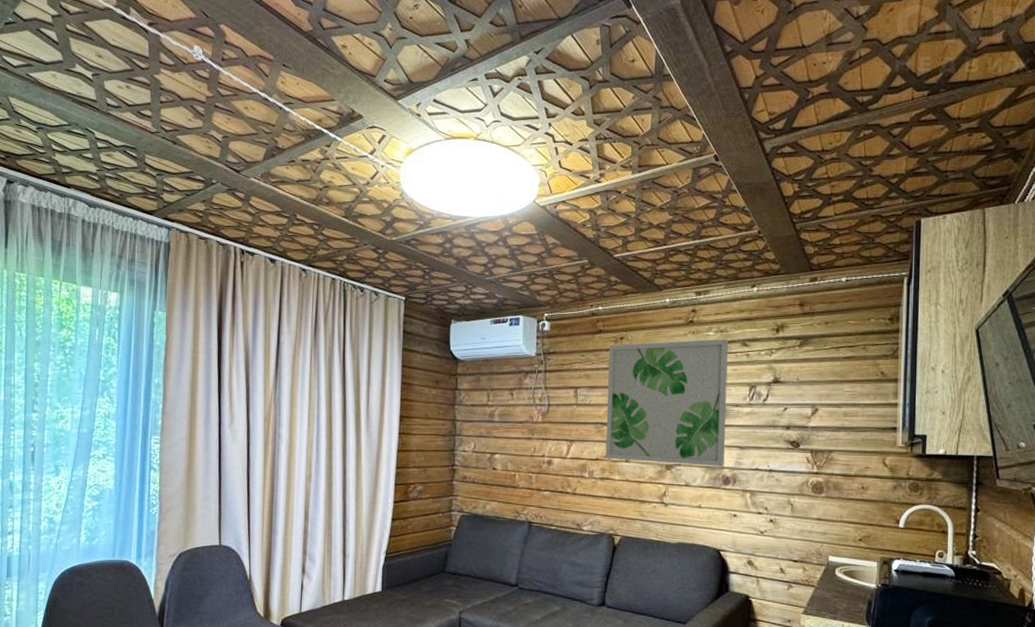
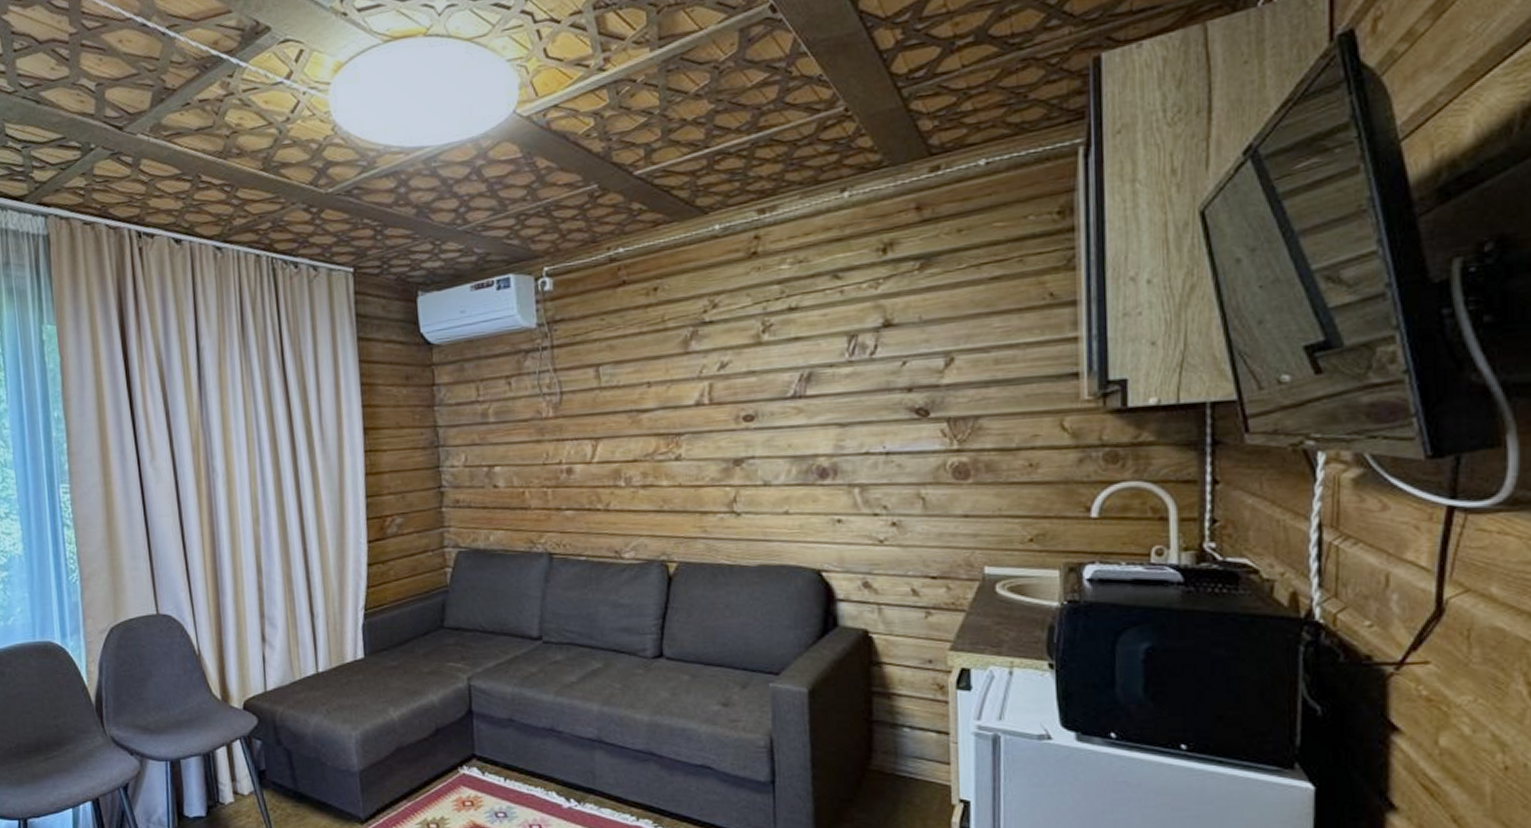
wall art: present [605,339,728,467] -> none [639,272,818,459]

